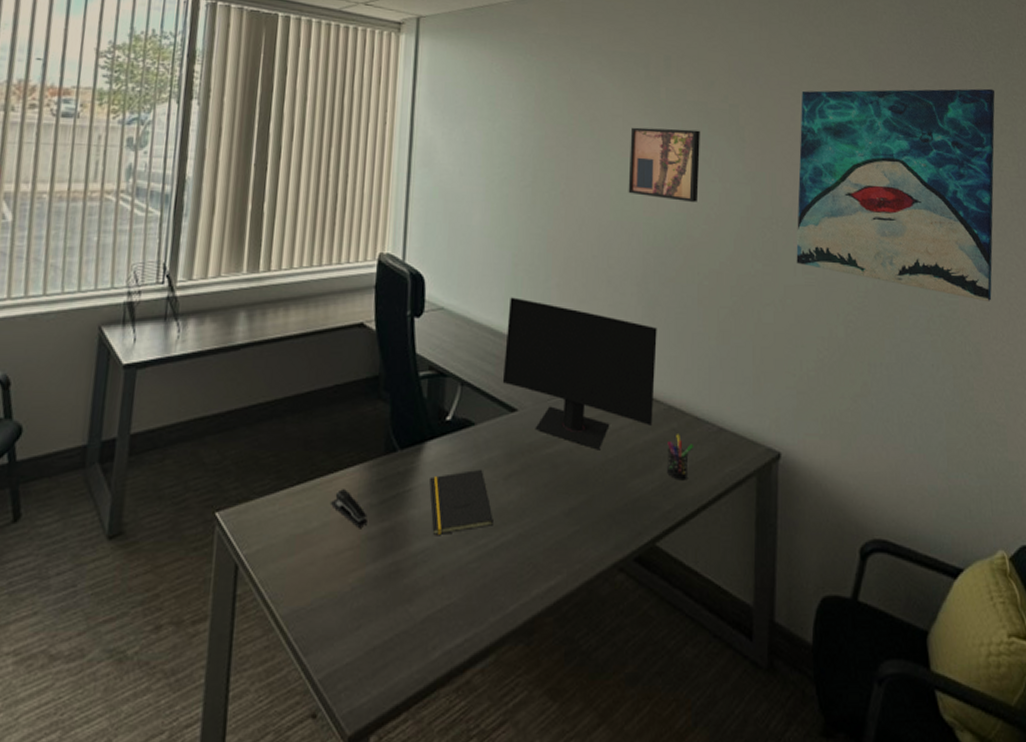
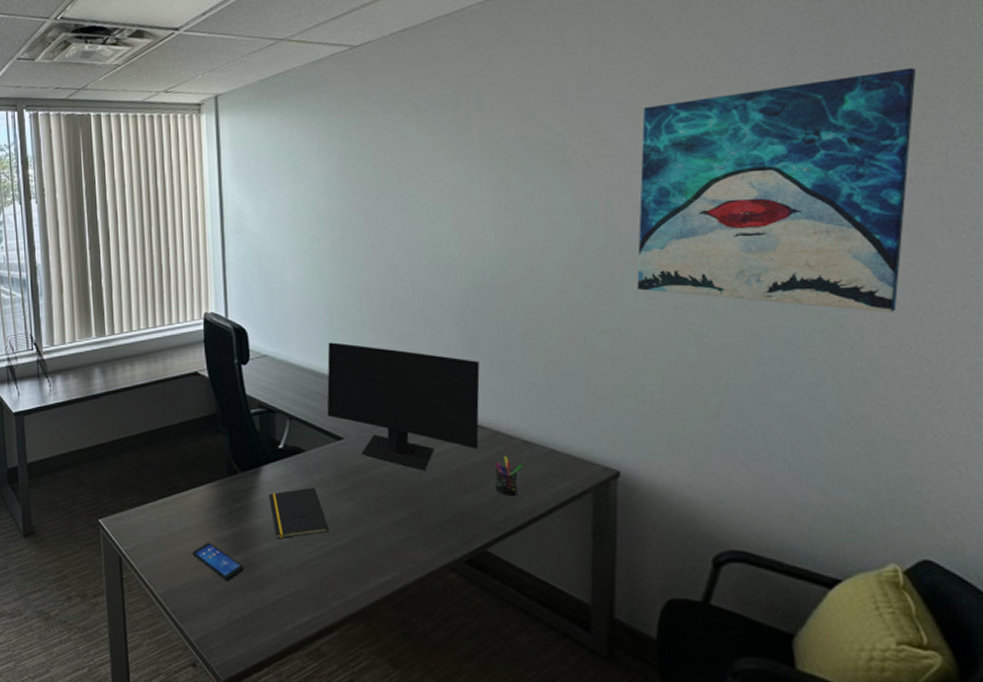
stapler: present [329,489,369,527] -> none [187,503,220,532]
smartphone: none [330,541,391,593] -> present [192,542,244,580]
wall art: present [628,127,700,202] -> none [441,165,521,239]

